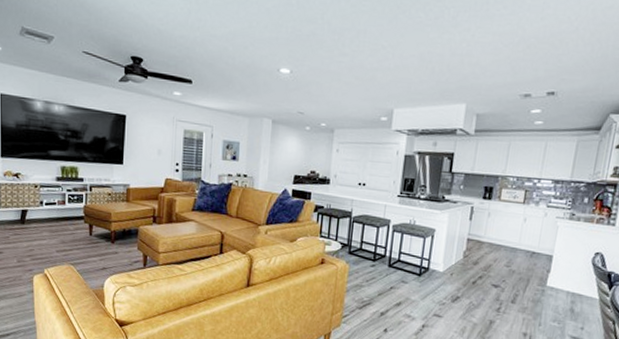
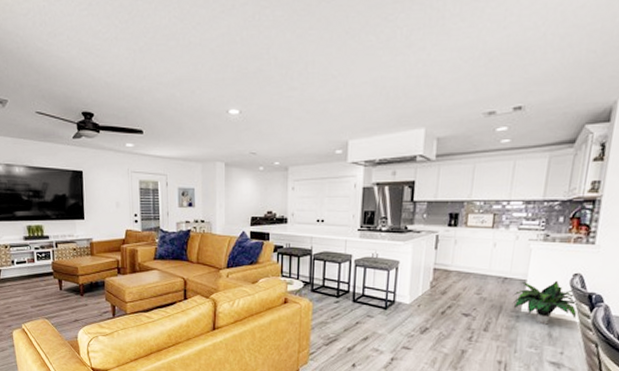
potted plant: none [540,258,598,300] -> present [513,280,577,325]

